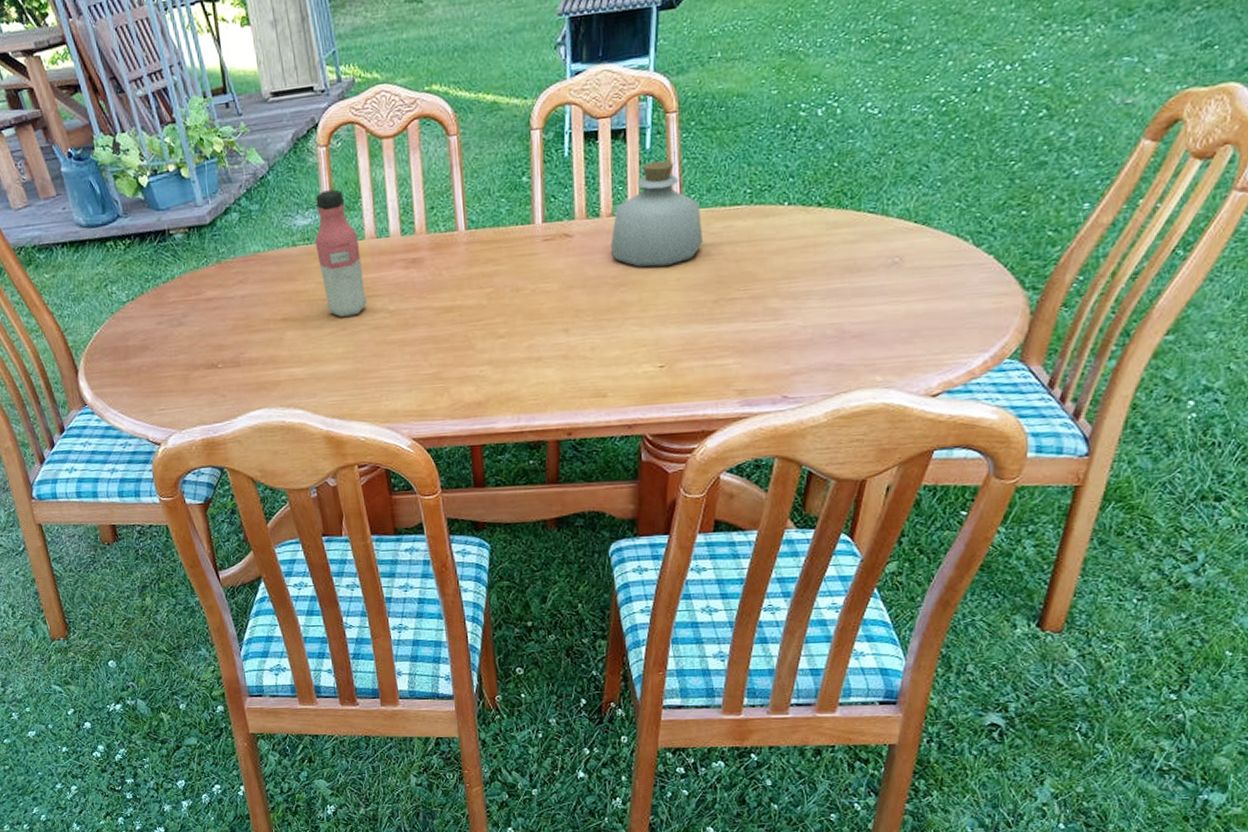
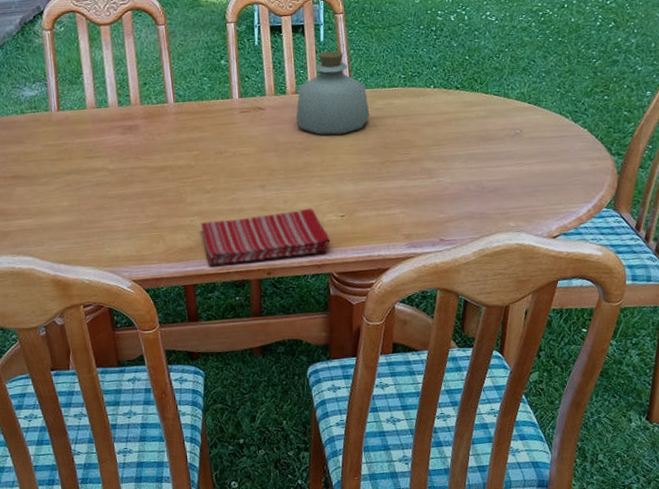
water bottle: present [314,189,367,317] -> none [41,66,89,175]
dish towel: none [492,356,645,424] -> present [201,208,330,266]

